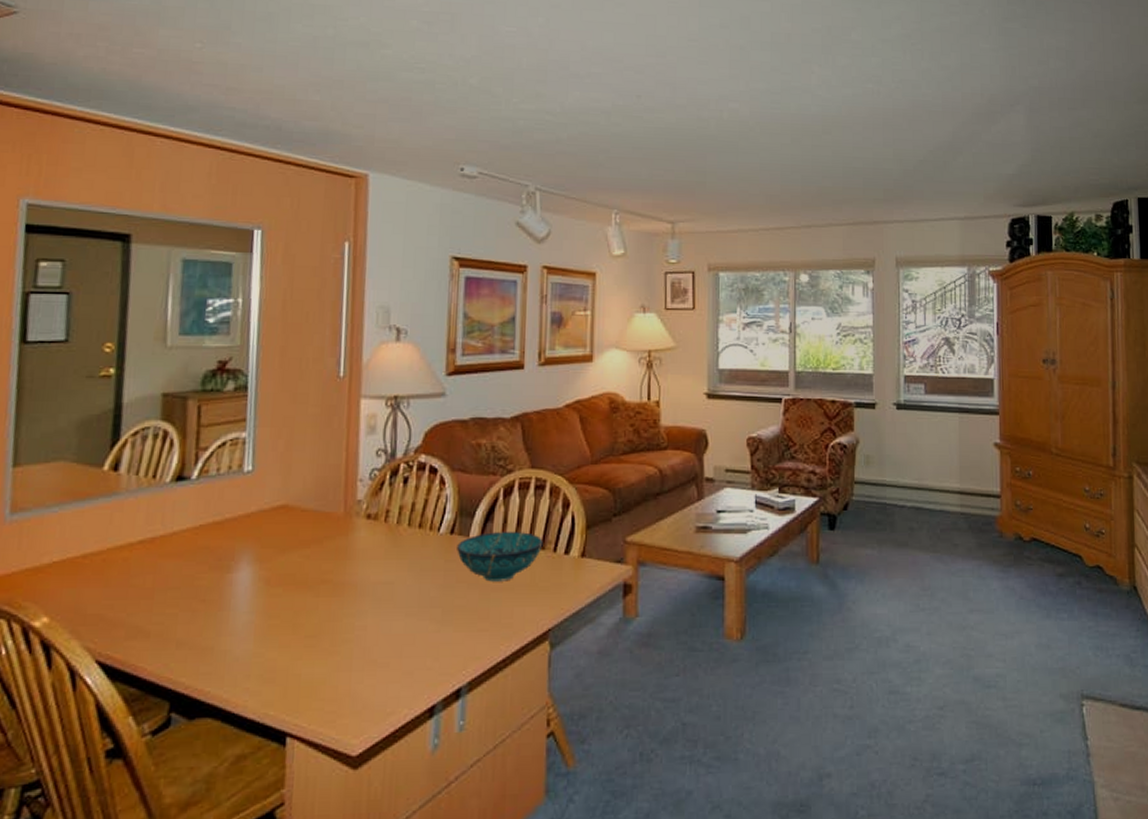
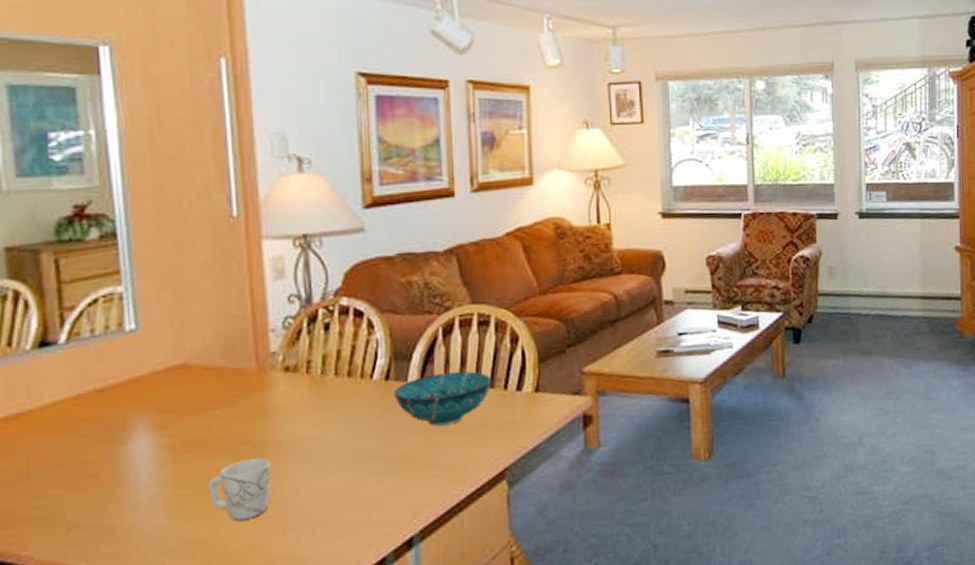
mug: none [292,597,346,654] -> present [208,458,271,521]

